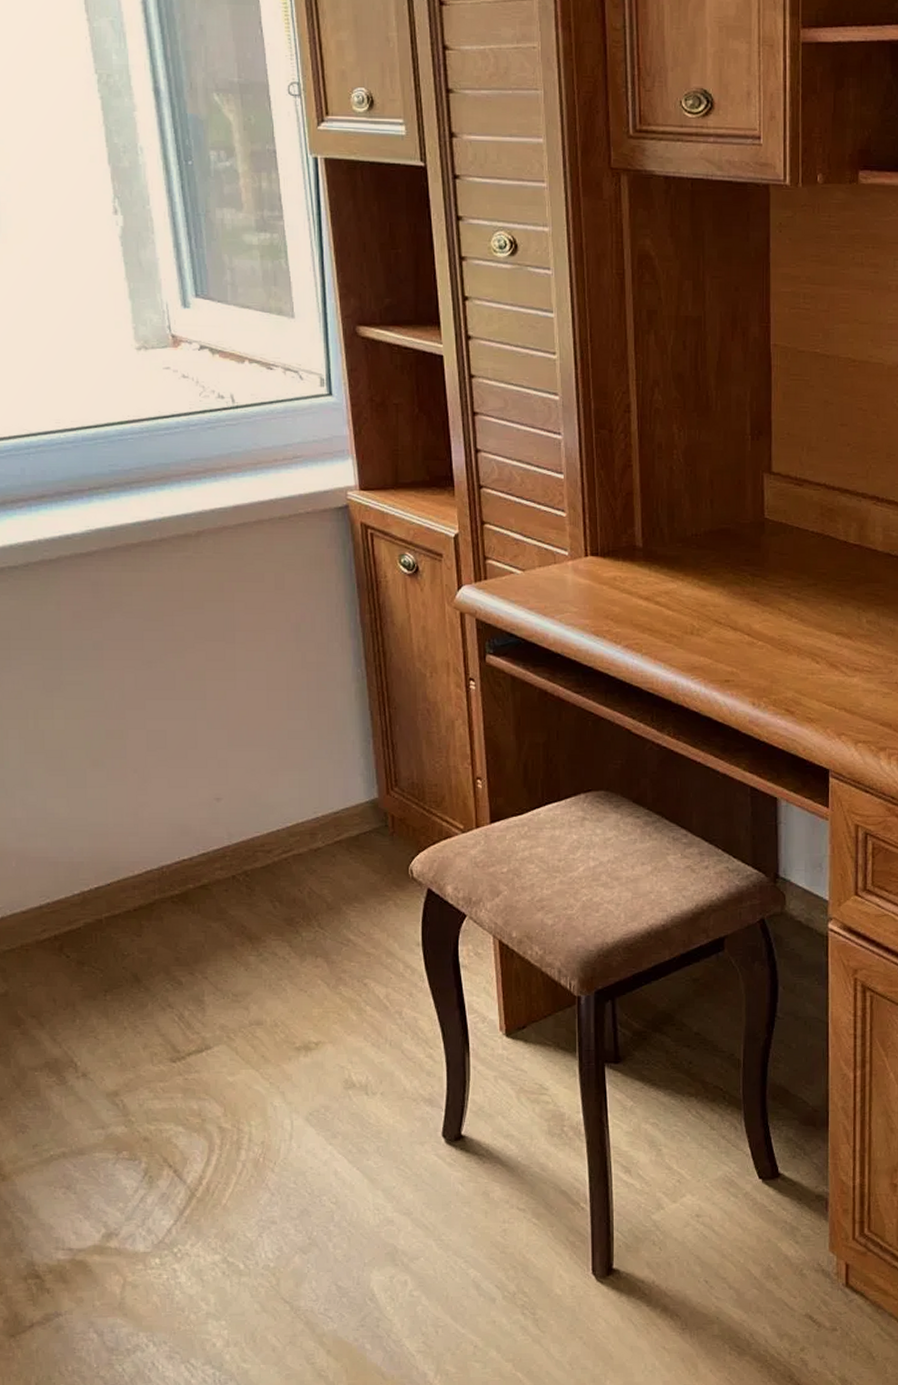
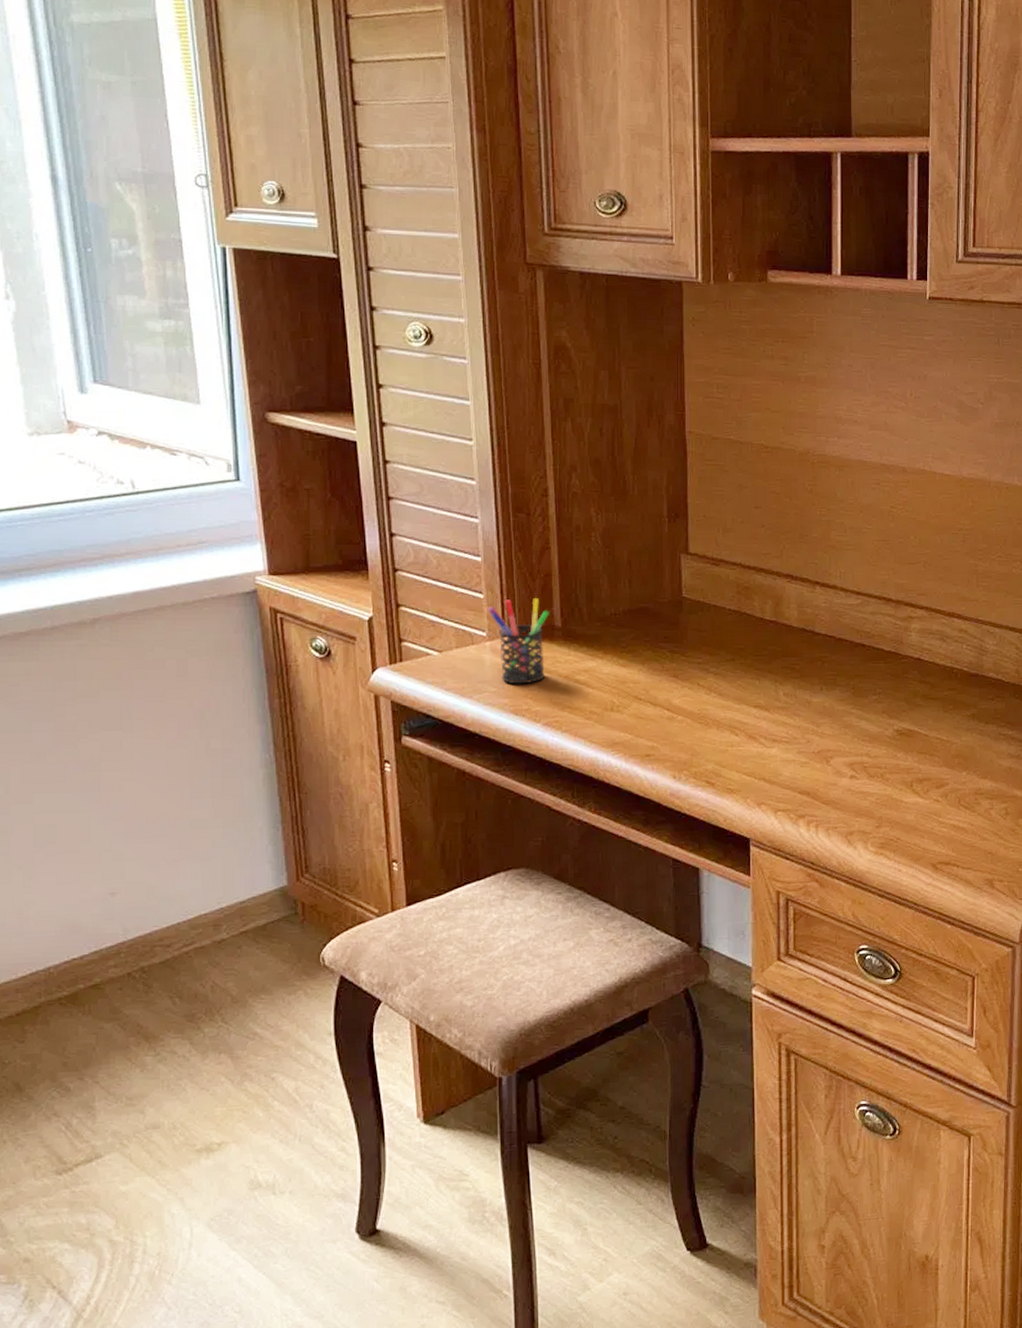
pen holder: none [570,517,630,605] -> present [488,598,549,684]

